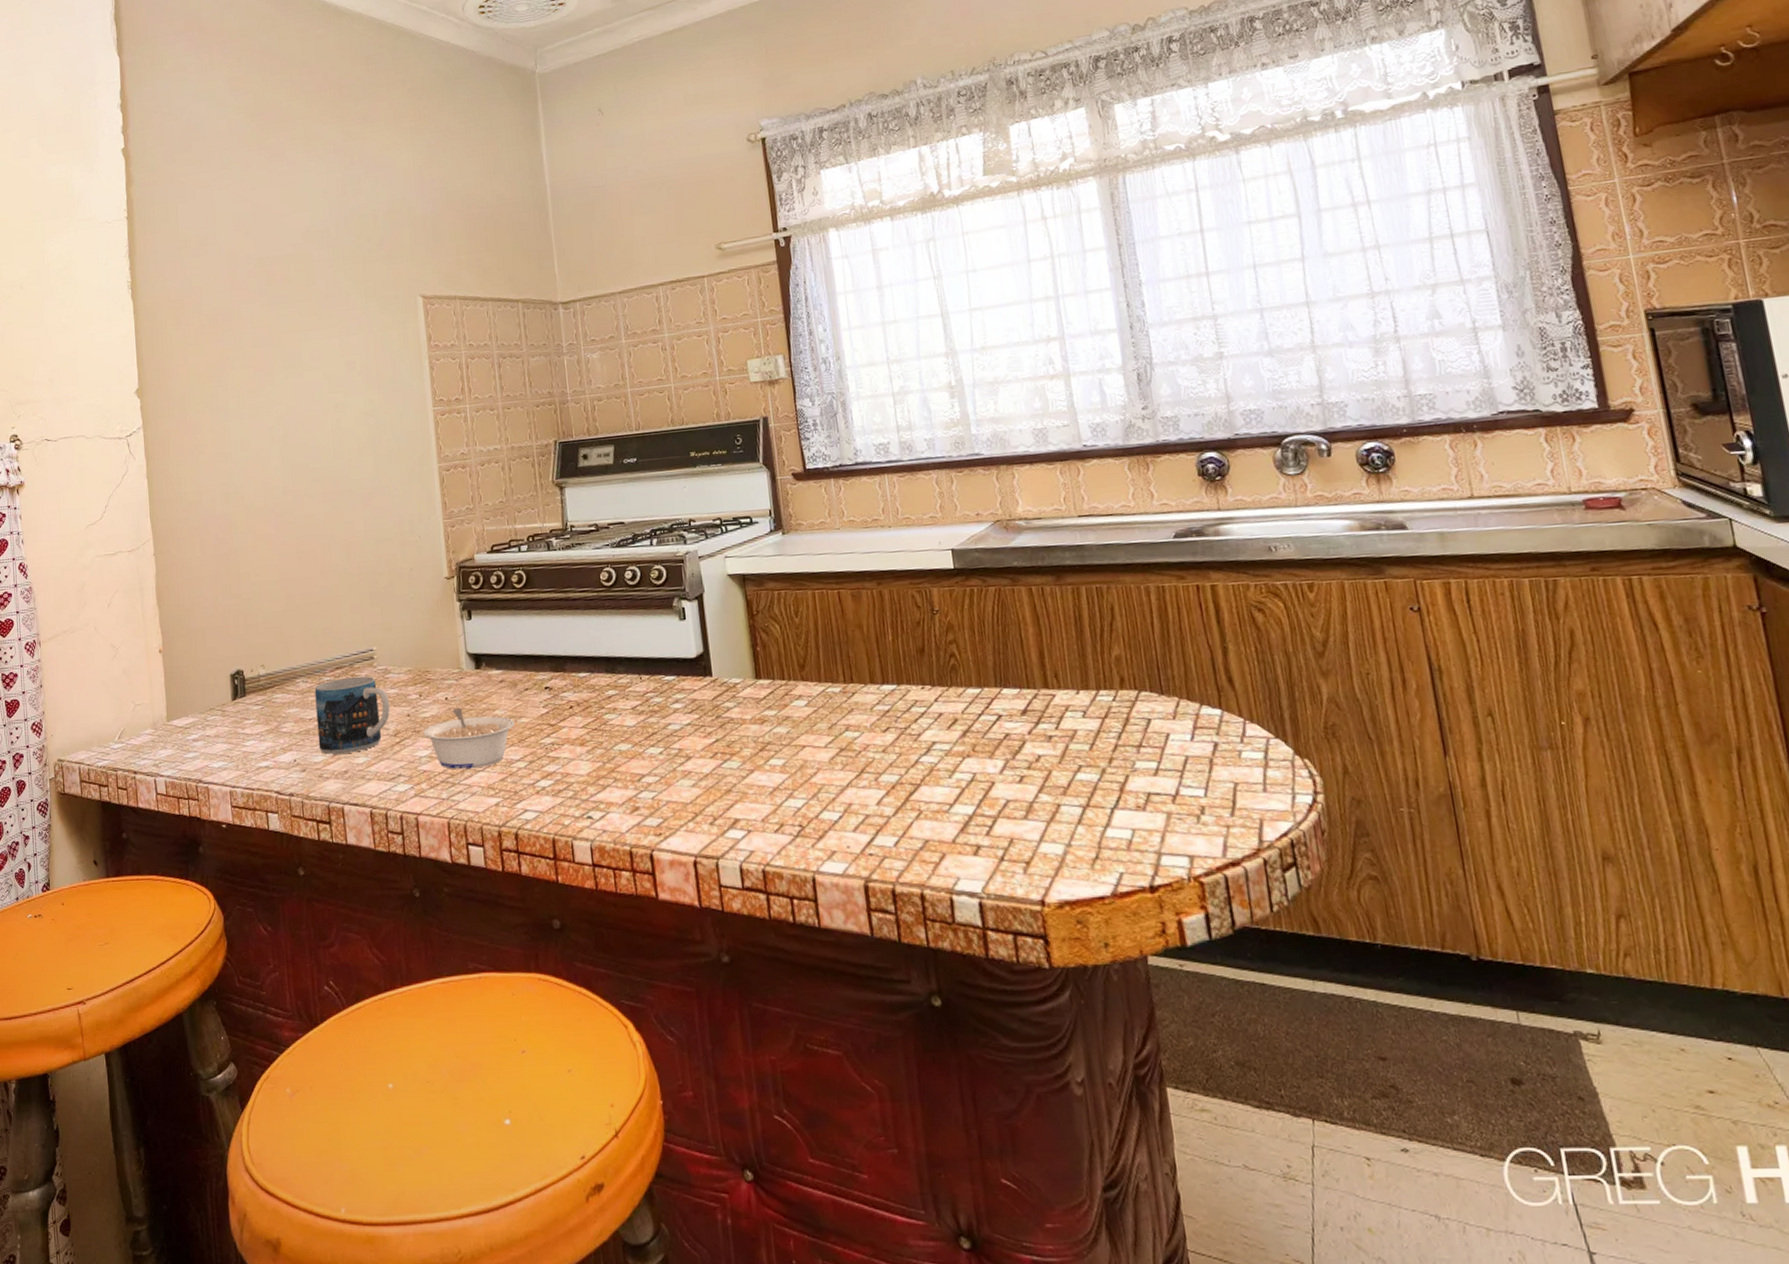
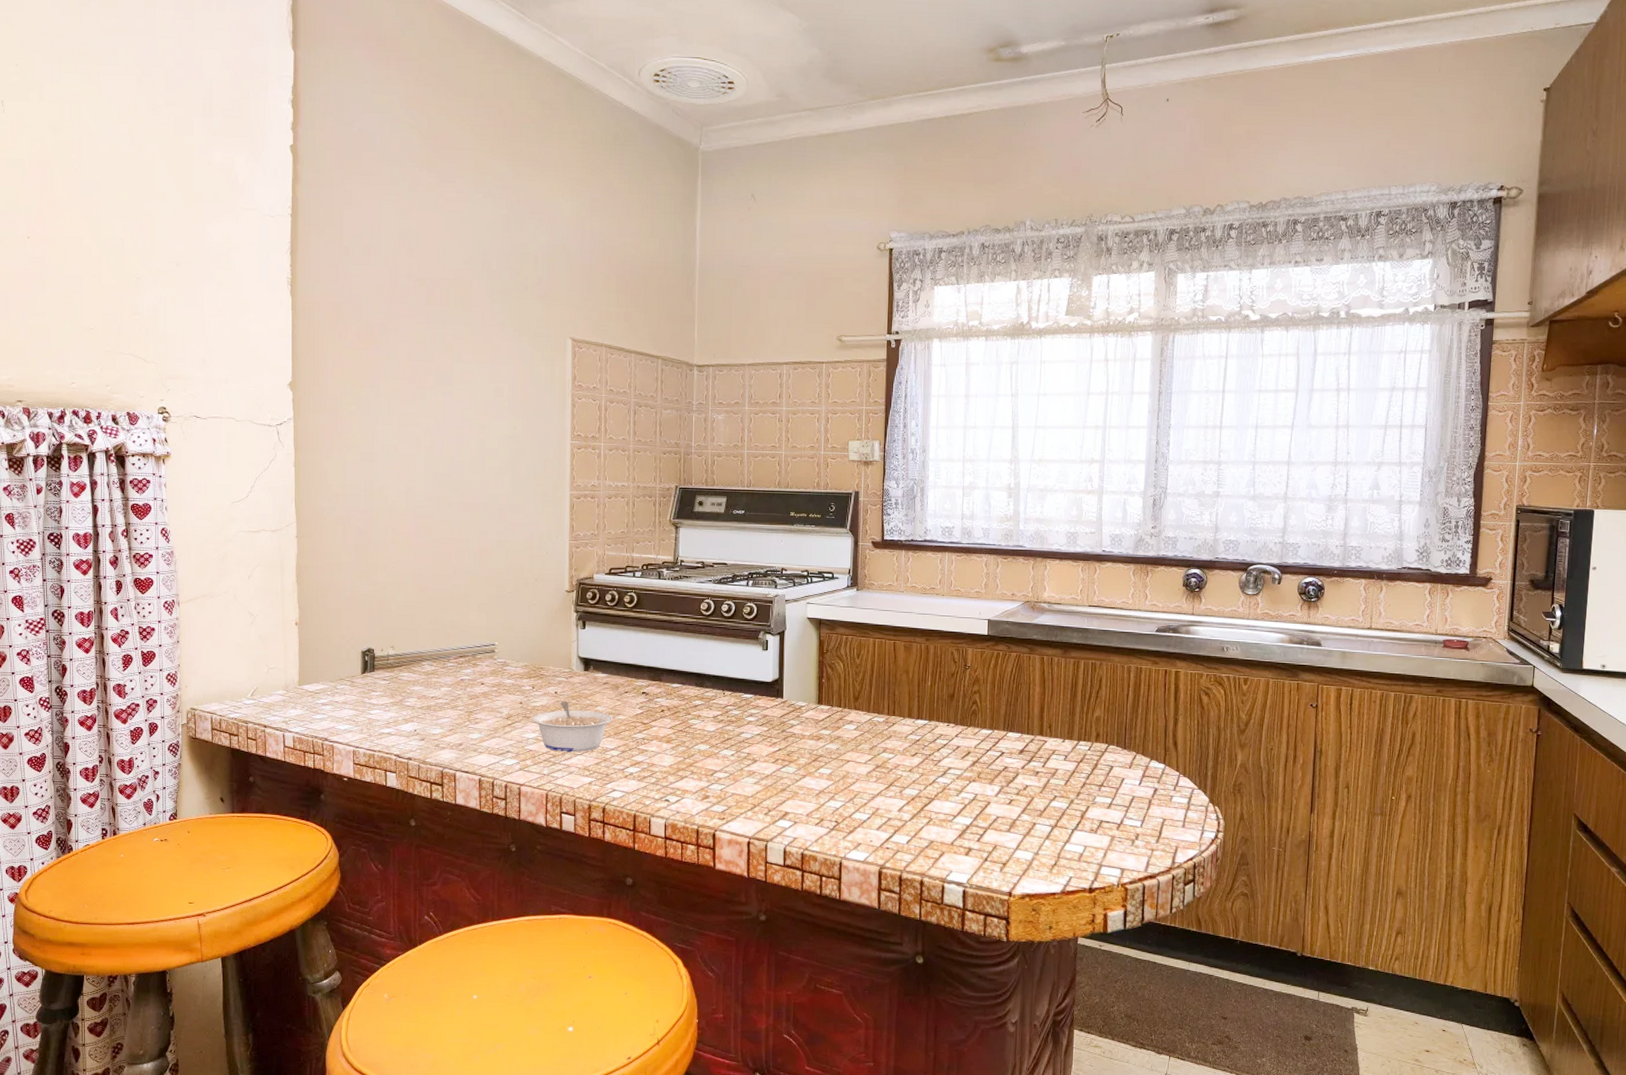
mug: present [314,676,390,755] -> none [438,665,505,729]

